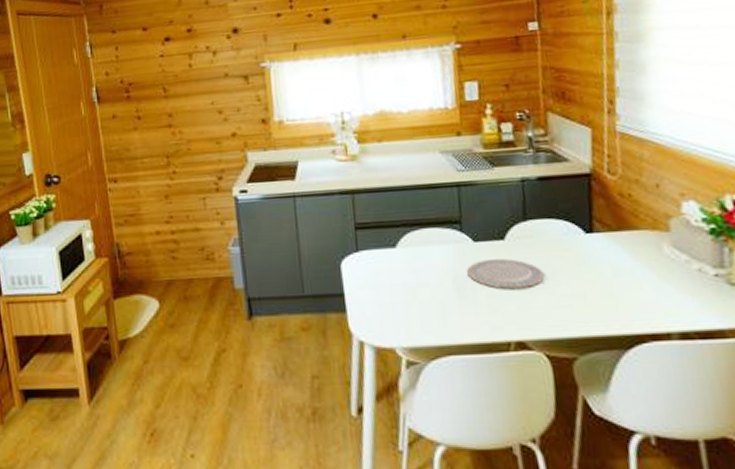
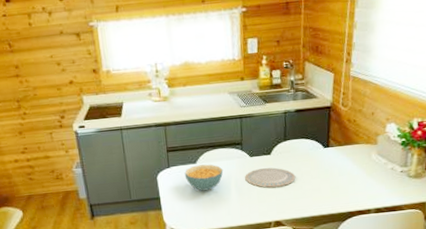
cereal bowl: none [379,249,435,288] -> present [184,164,224,191]

